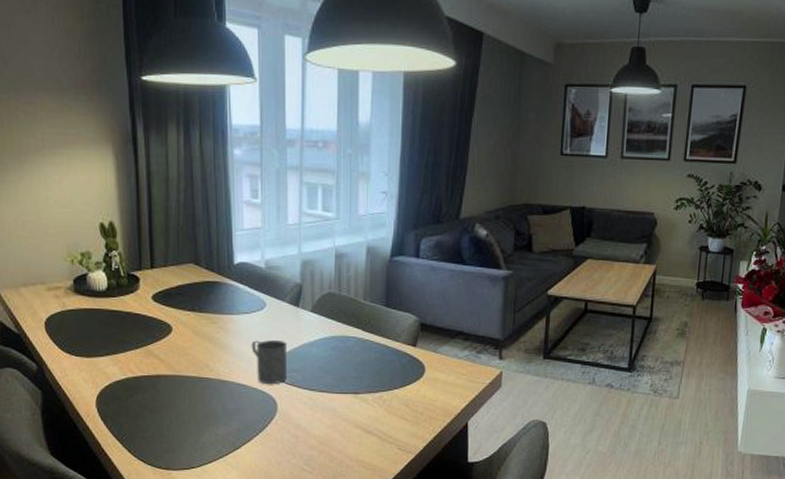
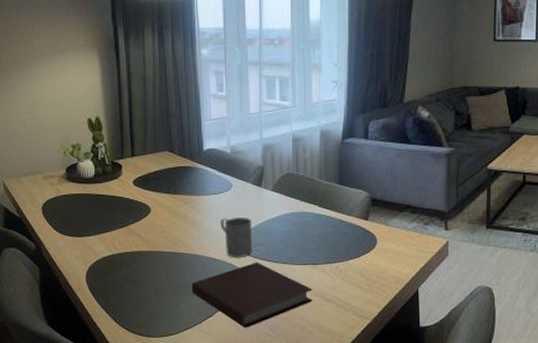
notebook: none [217,389,353,461] -> present [191,262,313,328]

